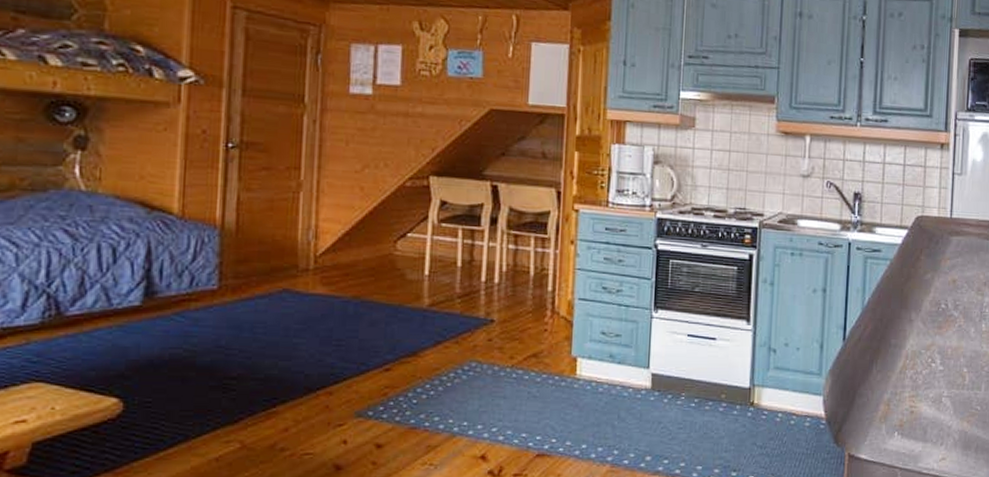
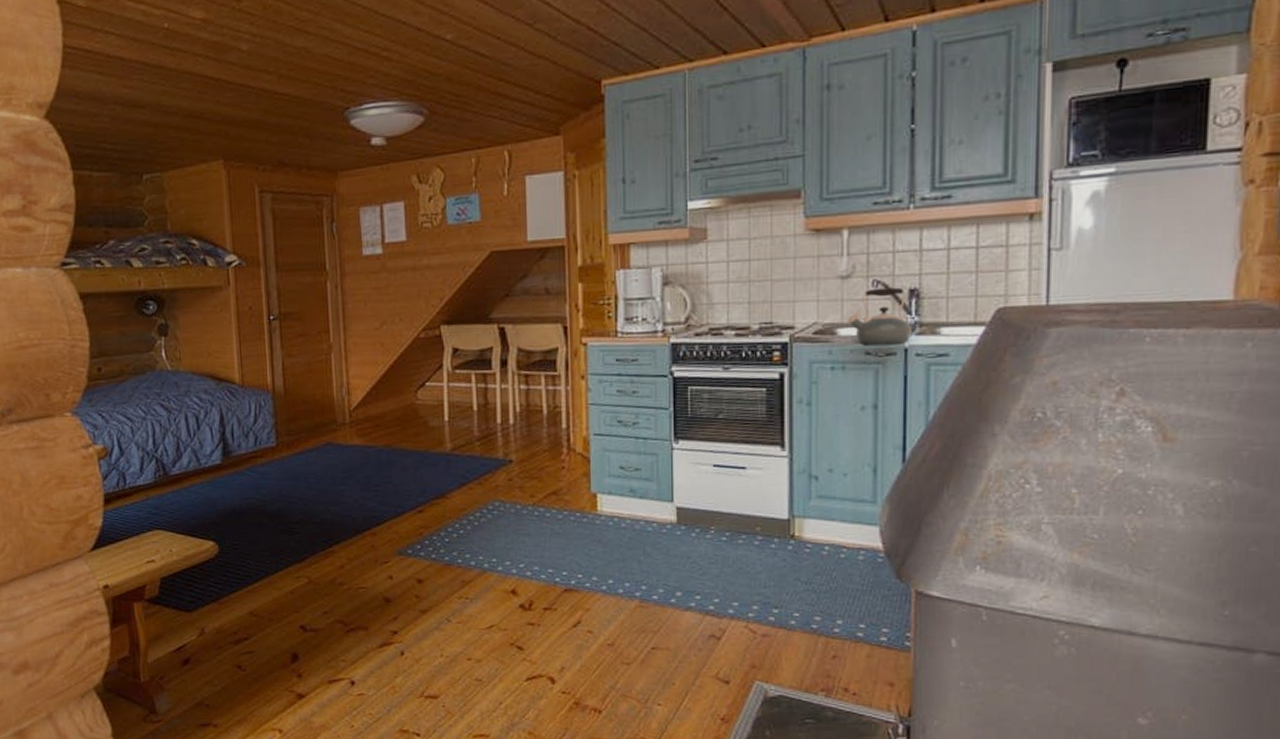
kettle: none [805,188,855,239] -> present [847,287,913,347]

